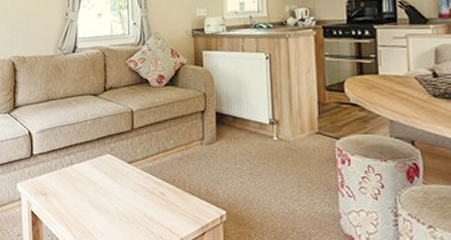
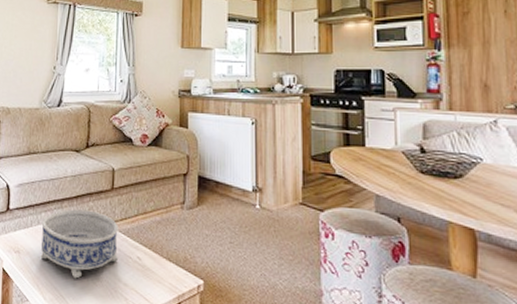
decorative bowl: none [65,151,142,217] -> present [40,209,118,279]

